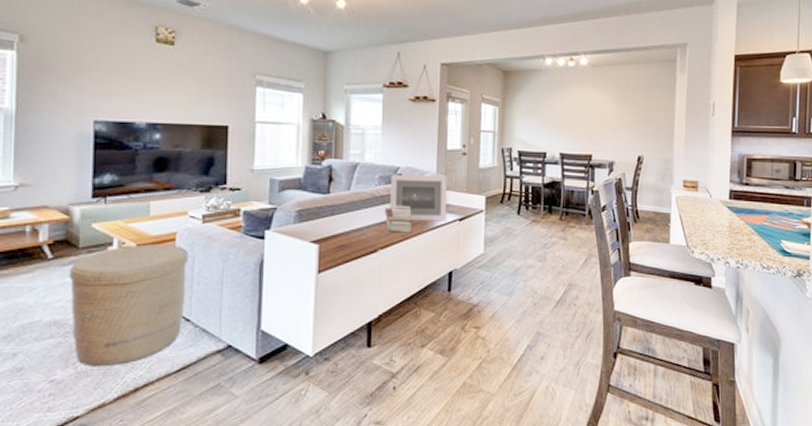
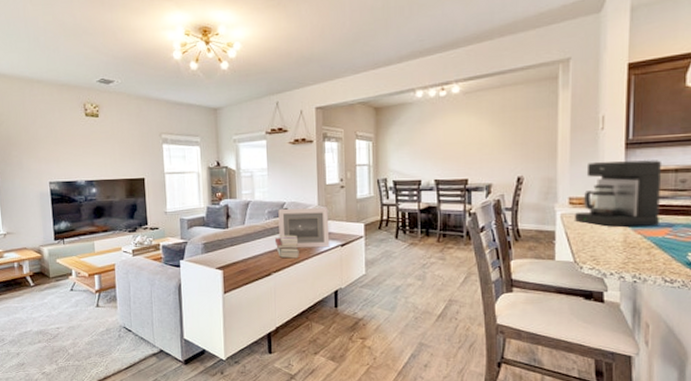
basket: present [68,244,189,367] -> none [45,273,126,364]
coffee maker: none [688,146,761,212] -> present [575,160,662,227]

